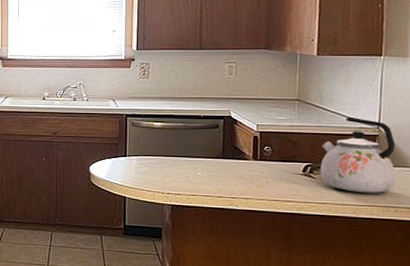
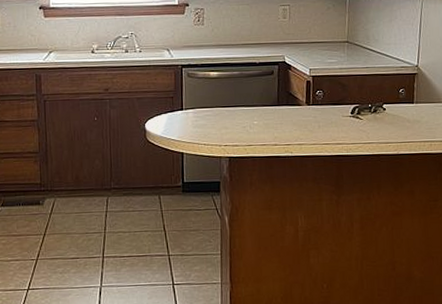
kettle: present [319,116,396,193] -> none [366,56,432,130]

